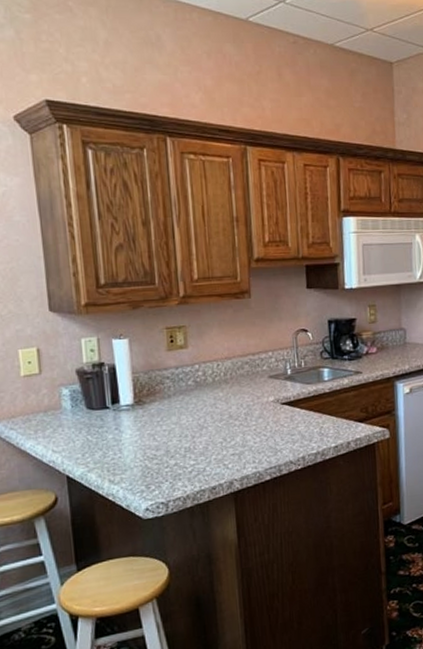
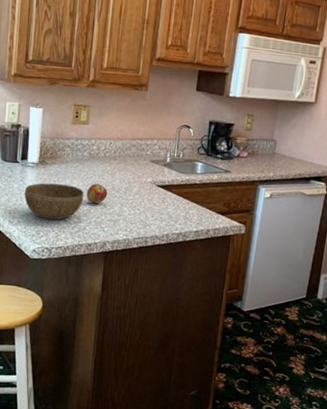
bowl: none [122,422,197,469] -> present [24,183,84,220]
fruit: none [199,414,225,438] -> present [86,183,108,203]

